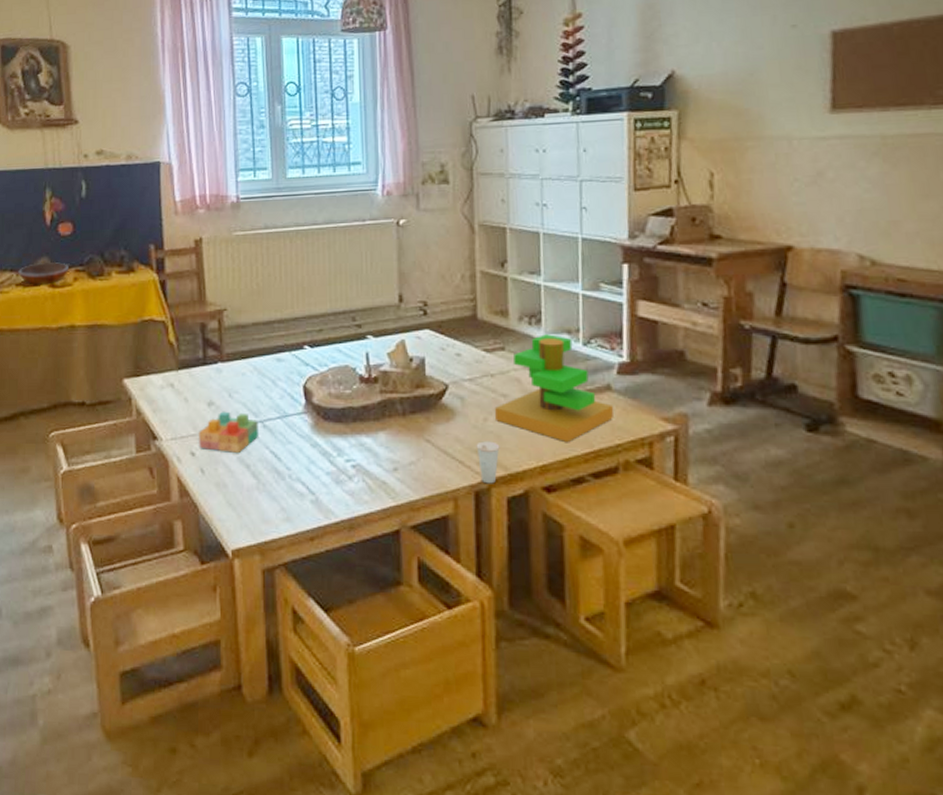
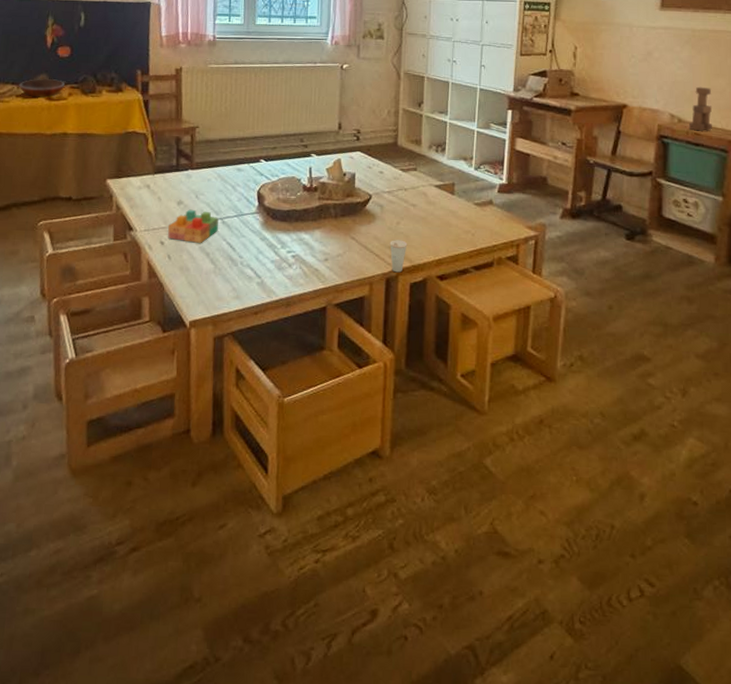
toy tree: present [494,334,614,443] -> none [405,160,494,243]
toy blocks: none [887,214,924,276] -> present [688,86,713,131]

